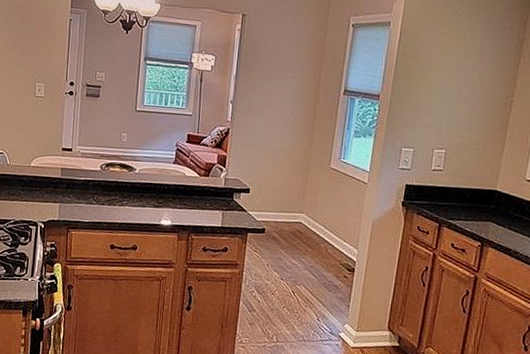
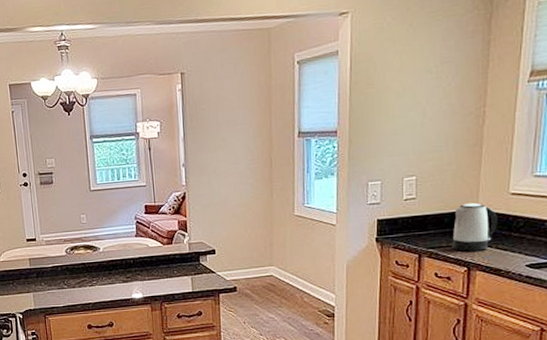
kettle: none [470,182,513,229] -> present [452,202,498,251]

